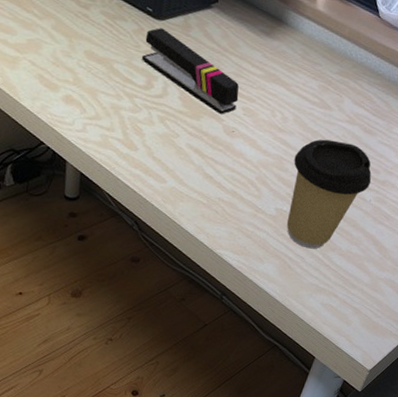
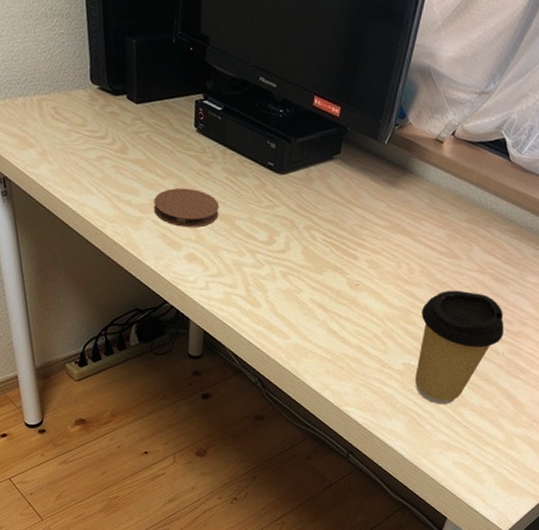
coaster: none [30,29,98,70] -> present [153,187,220,228]
stapler: present [142,28,239,114] -> none [264,182,363,268]

